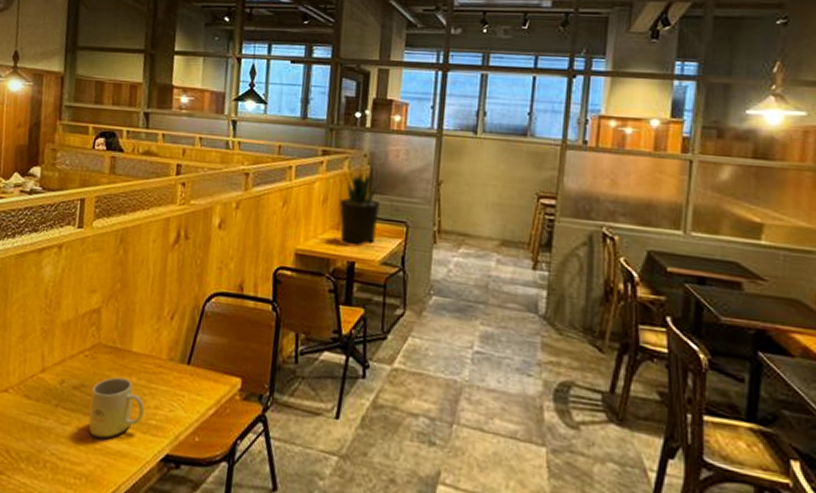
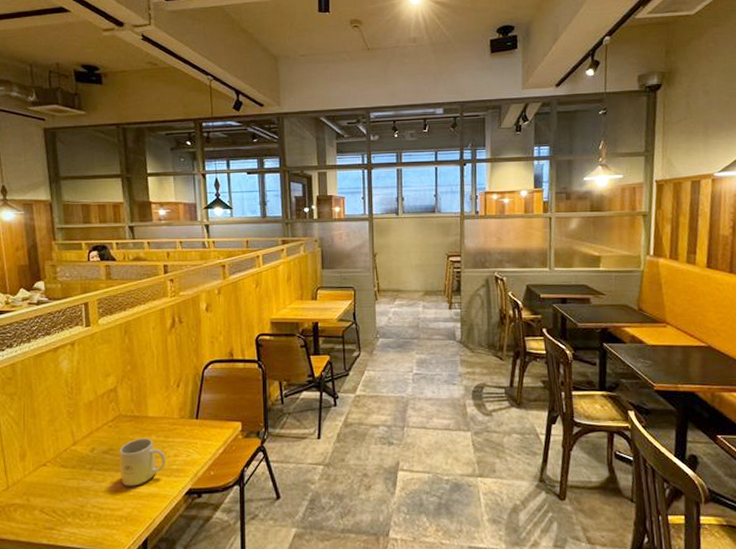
planter: present [338,169,380,245] -> none [300,252,332,310]

